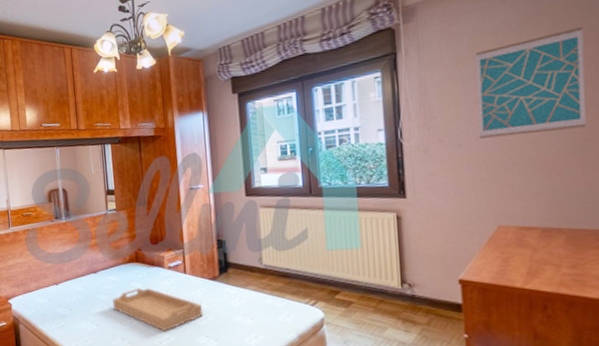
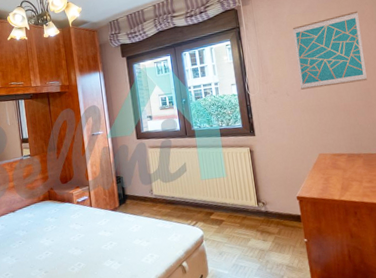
serving tray: present [112,288,203,332] -> none [30,222,108,259]

